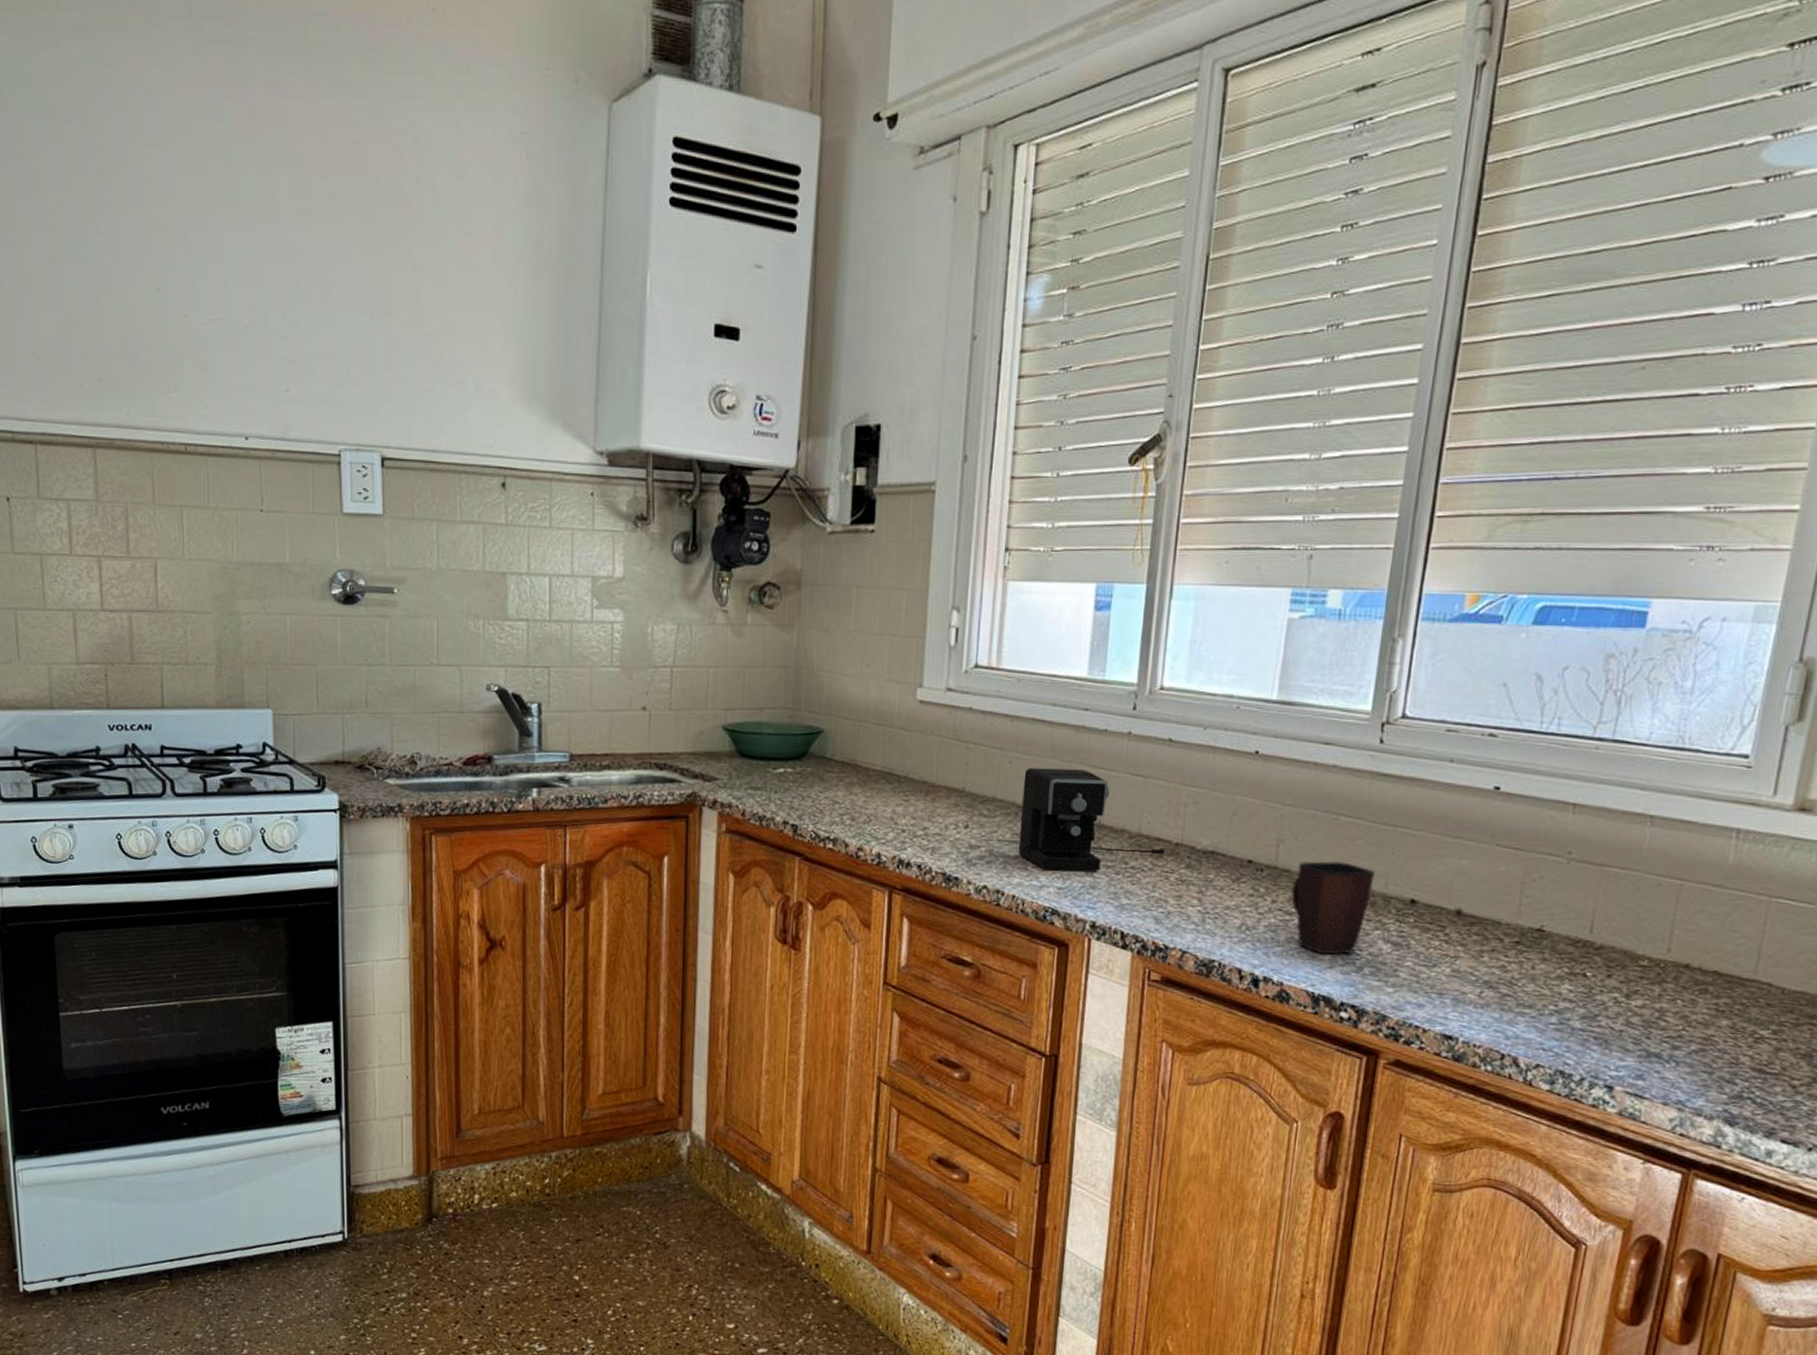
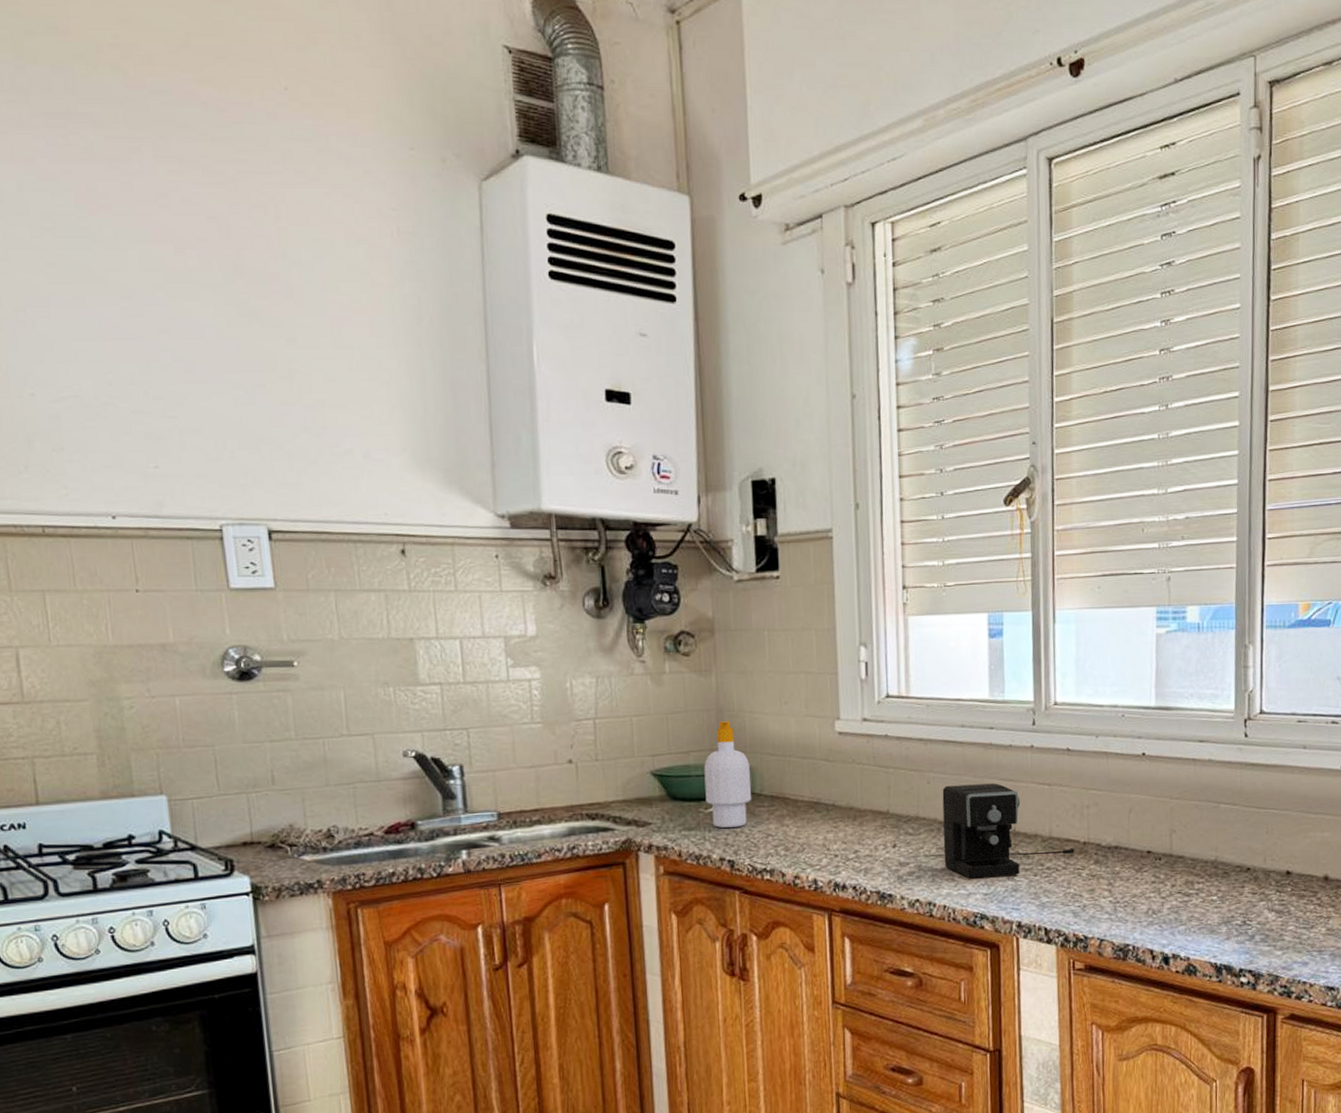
soap bottle: none [775,679,824,791] -> present [704,721,752,828]
mug: present [1291,861,1375,954] -> none [1187,844,1254,927]

